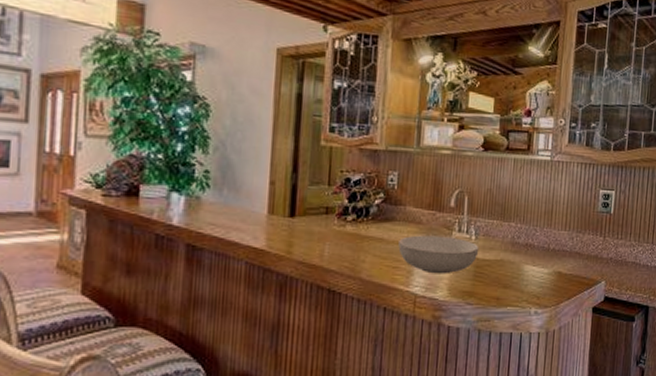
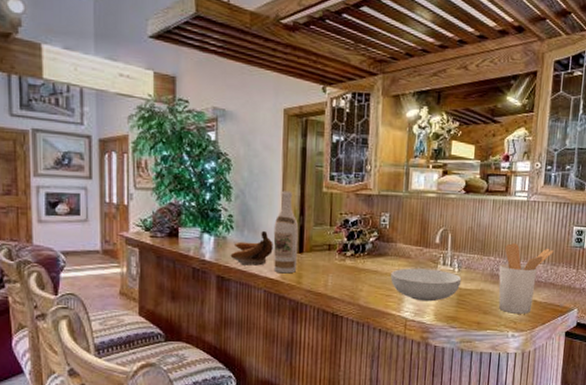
banana: none [204,191,259,232] -> present [230,231,273,266]
wine bottle: none [258,143,291,242] -> present [273,190,299,274]
utensil holder: none [520,208,579,288] -> present [498,243,554,314]

